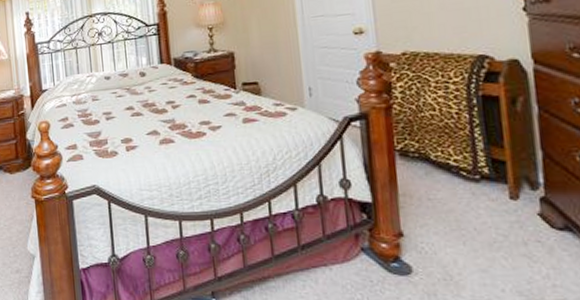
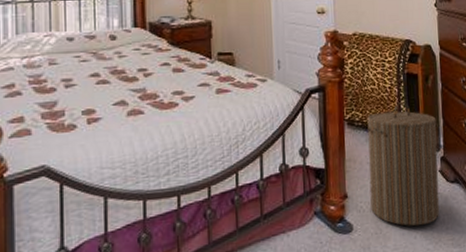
laundry hamper: none [426,130,541,278] -> present [367,102,440,226]

